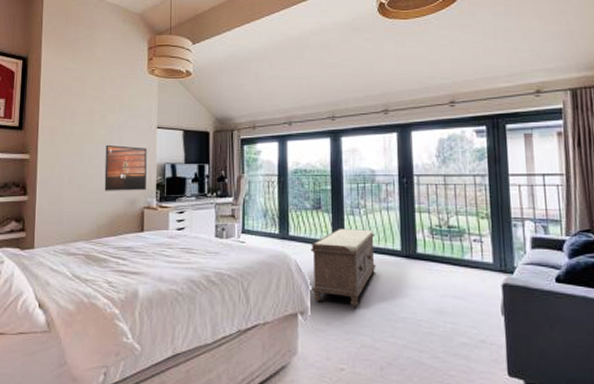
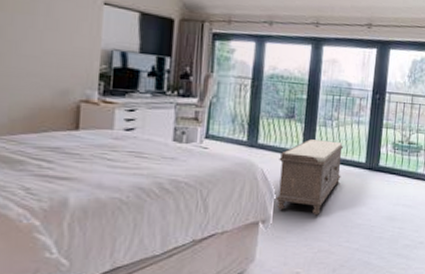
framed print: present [104,144,147,191] -> none [22,15,88,81]

